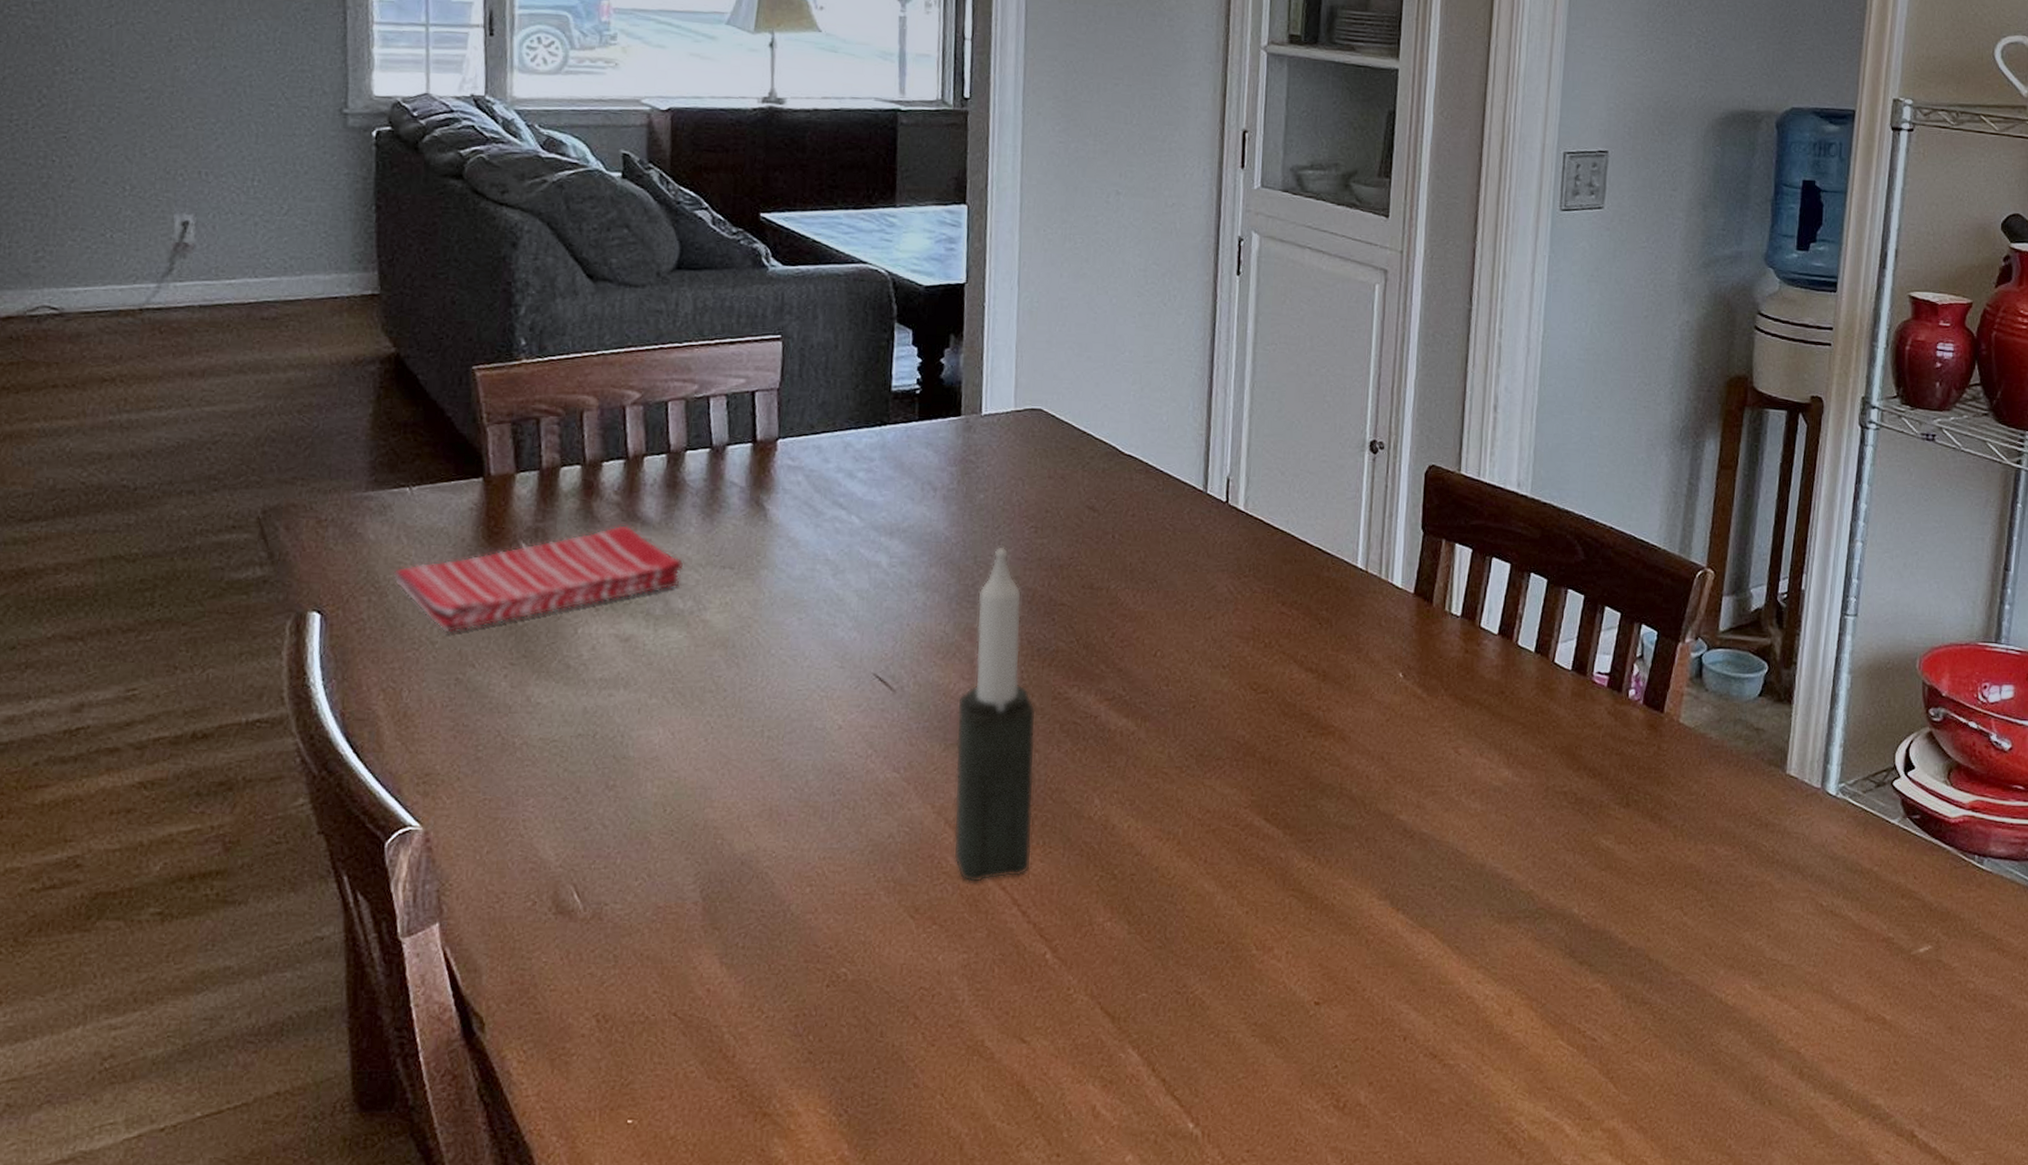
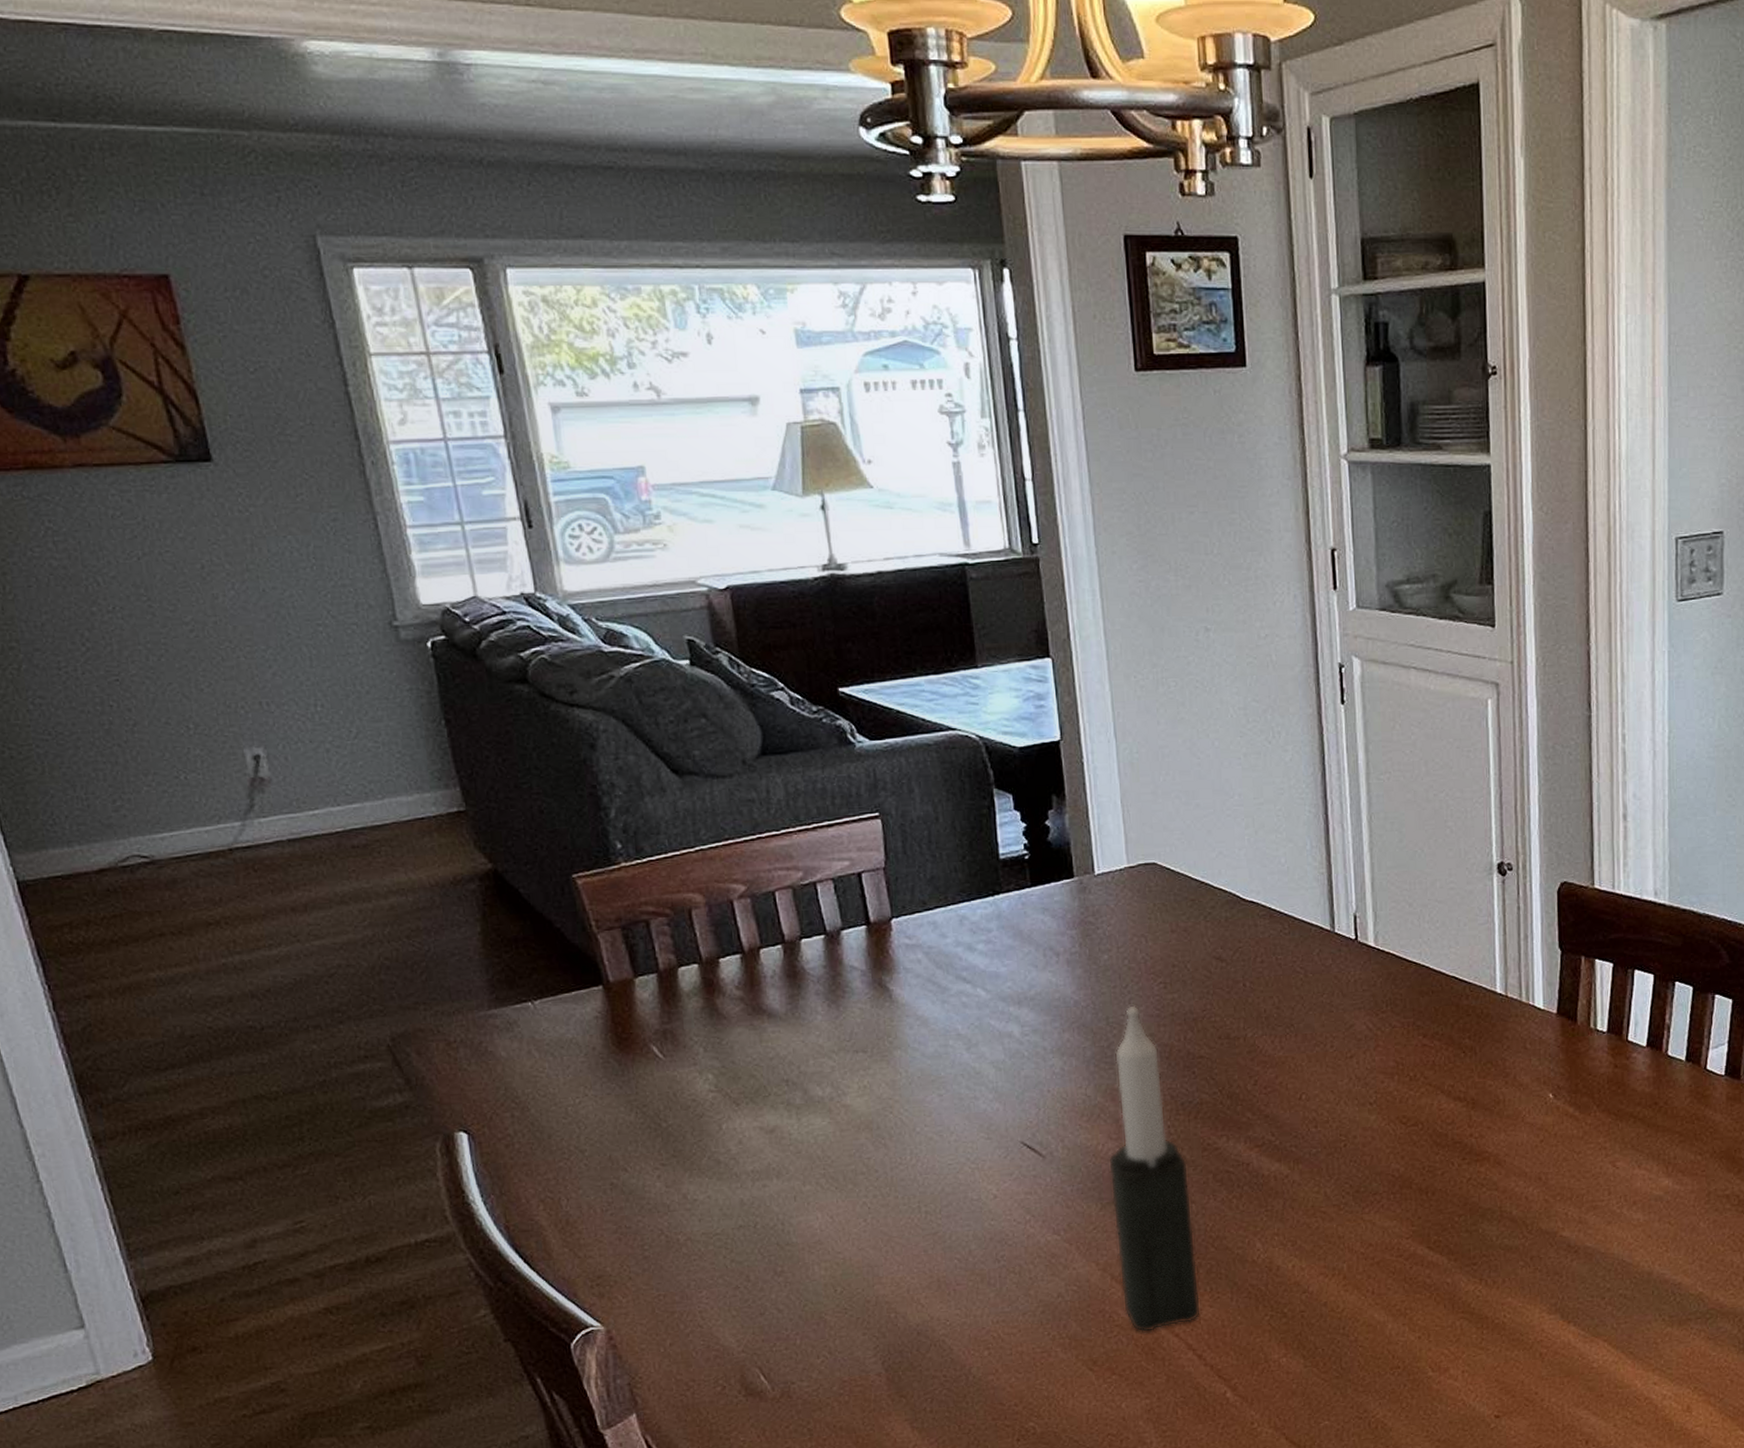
dish towel: present [393,524,684,633] -> none [530,1018,817,1140]

